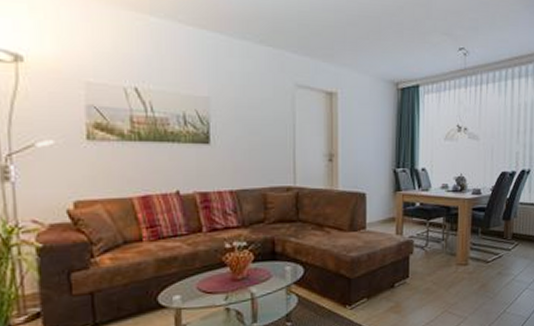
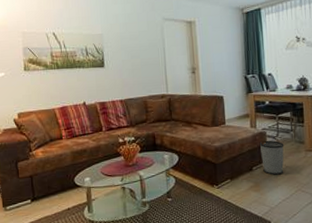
wastebasket: none [404,250,433,294] -> present [259,140,284,175]

